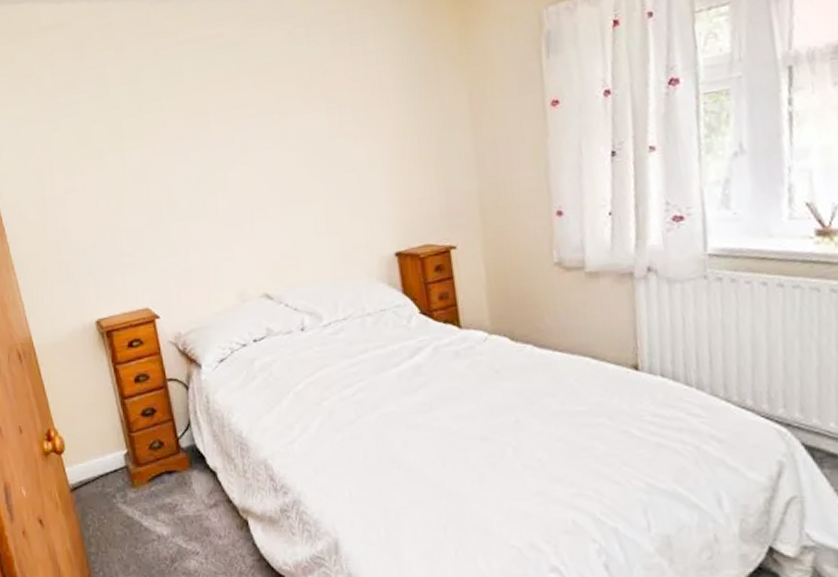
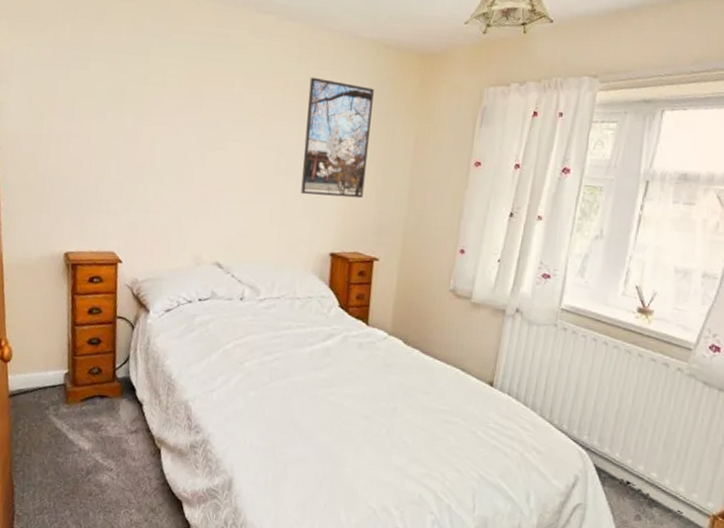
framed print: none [326,47,420,193] -> present [301,77,374,199]

